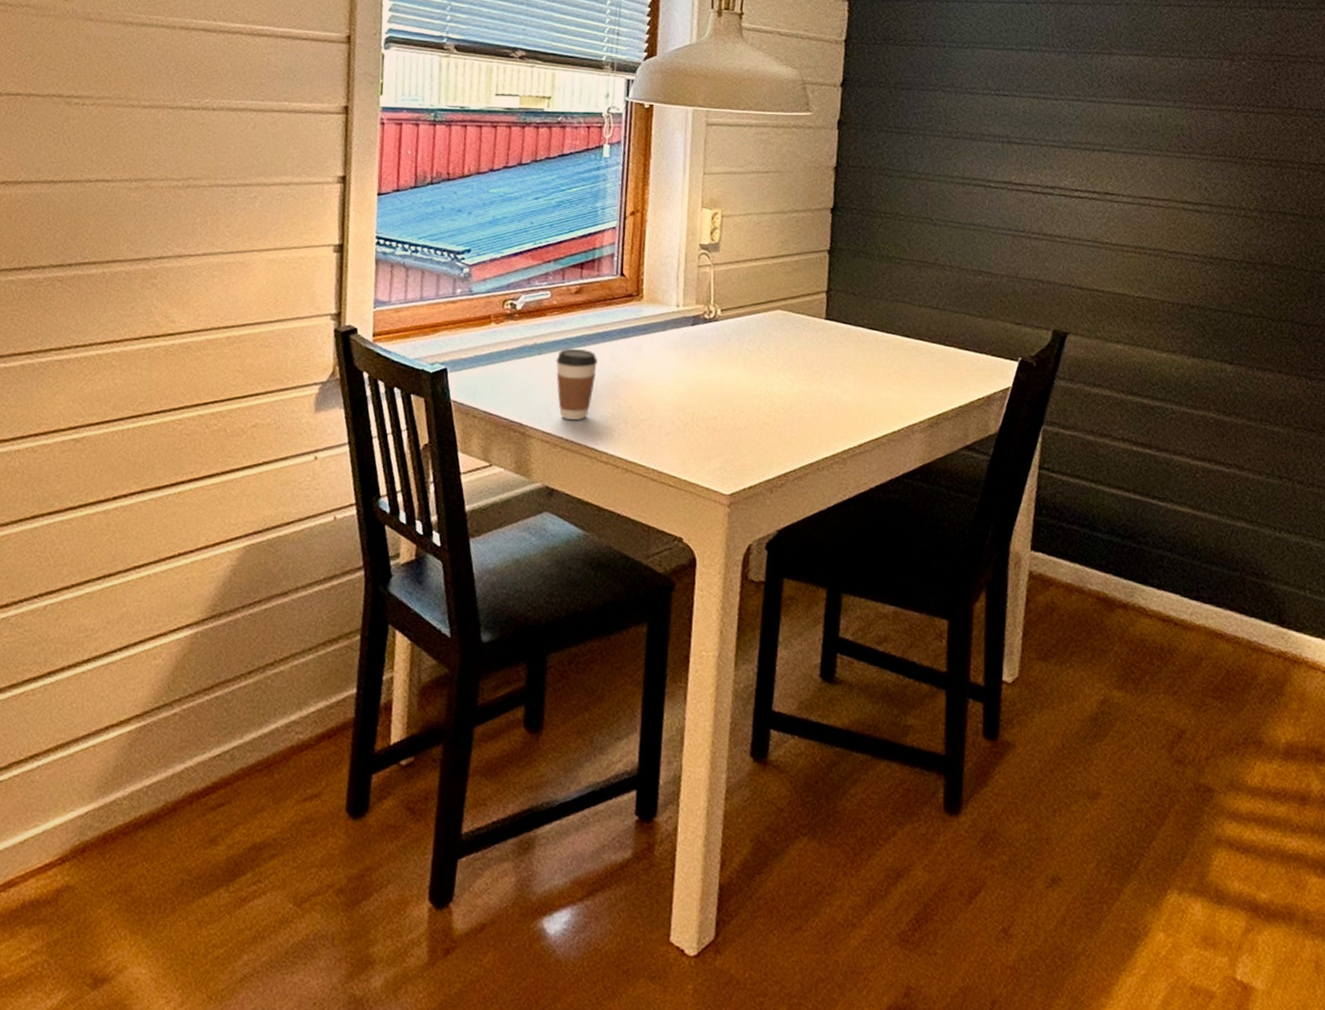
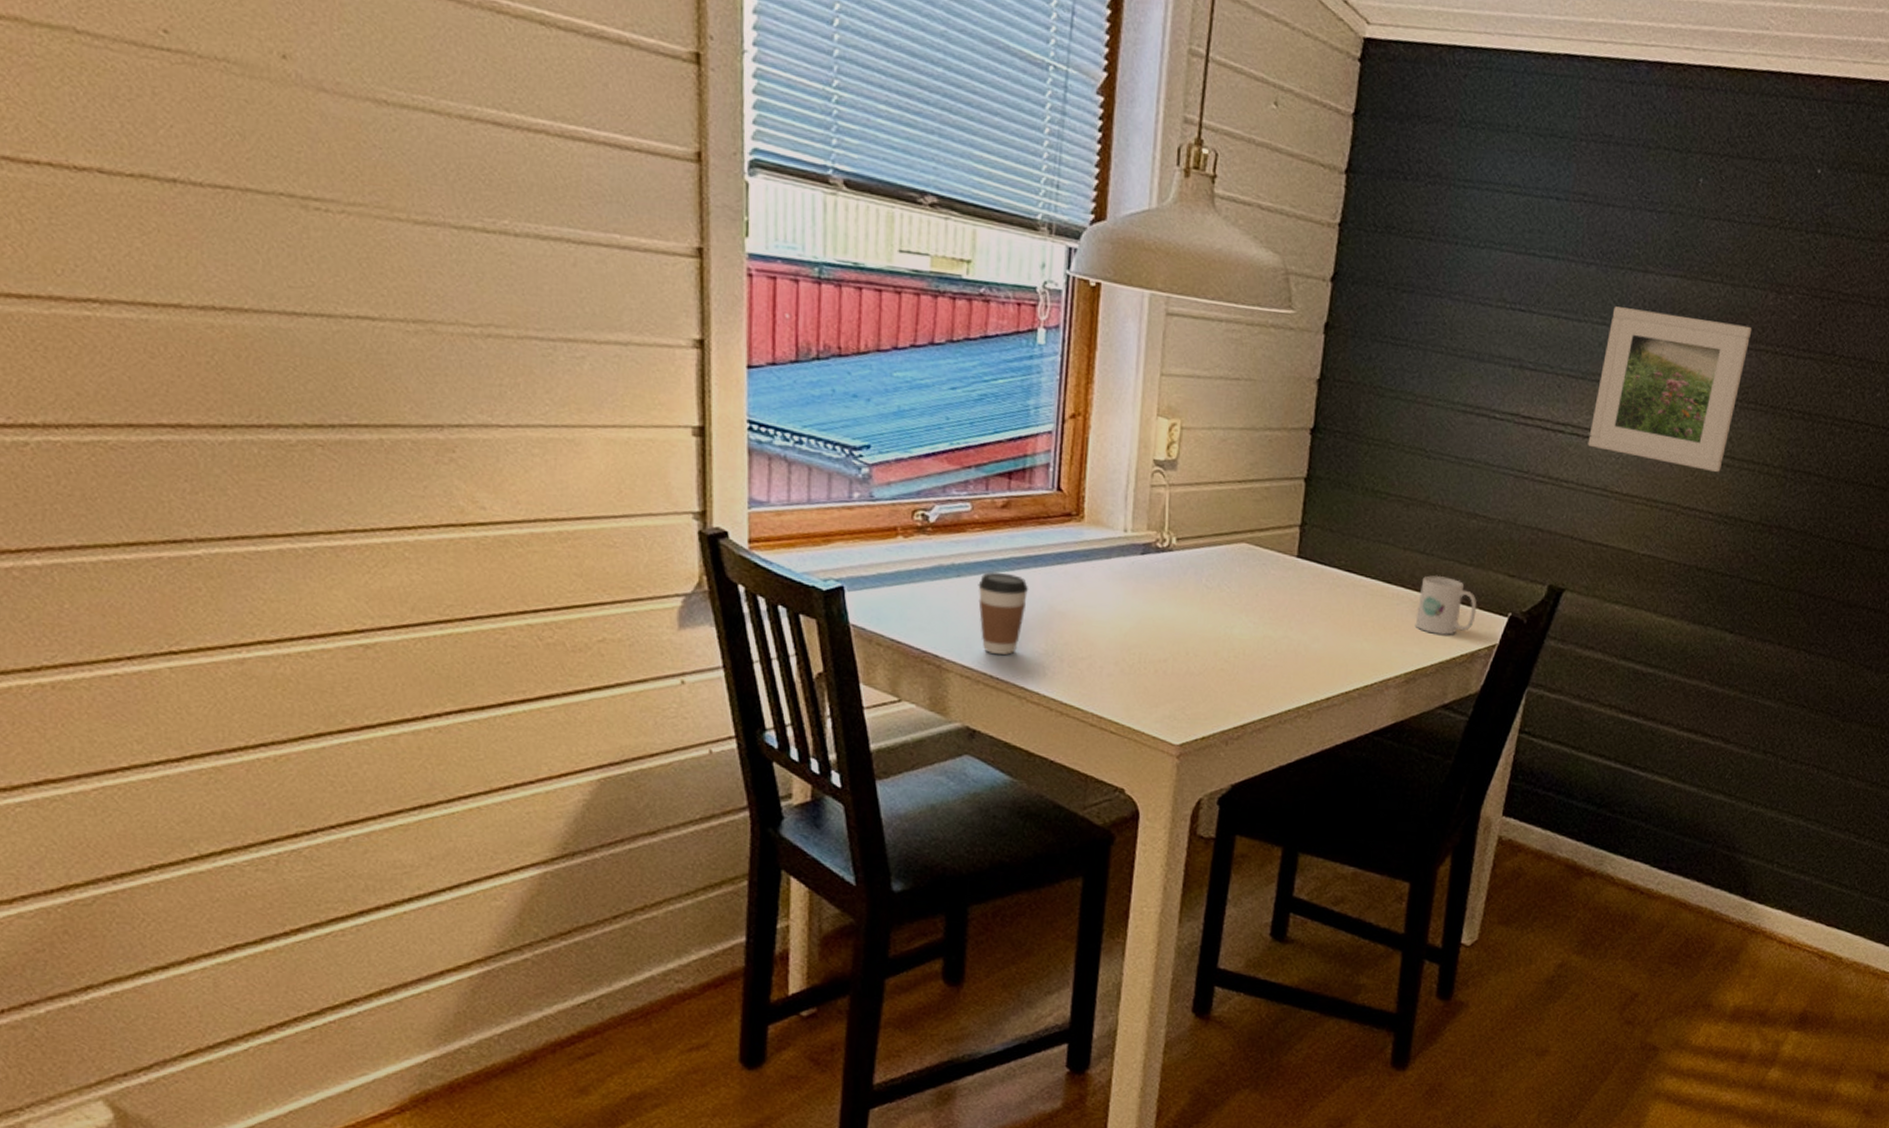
mug: none [935,327,989,382] -> present [1416,575,1477,636]
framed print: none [1075,85,1213,218] -> present [1588,306,1752,472]

